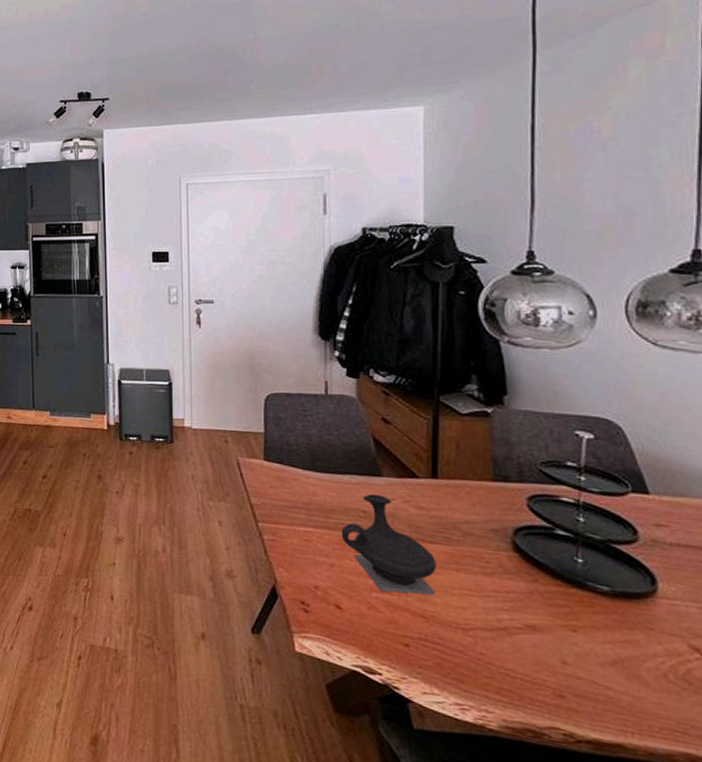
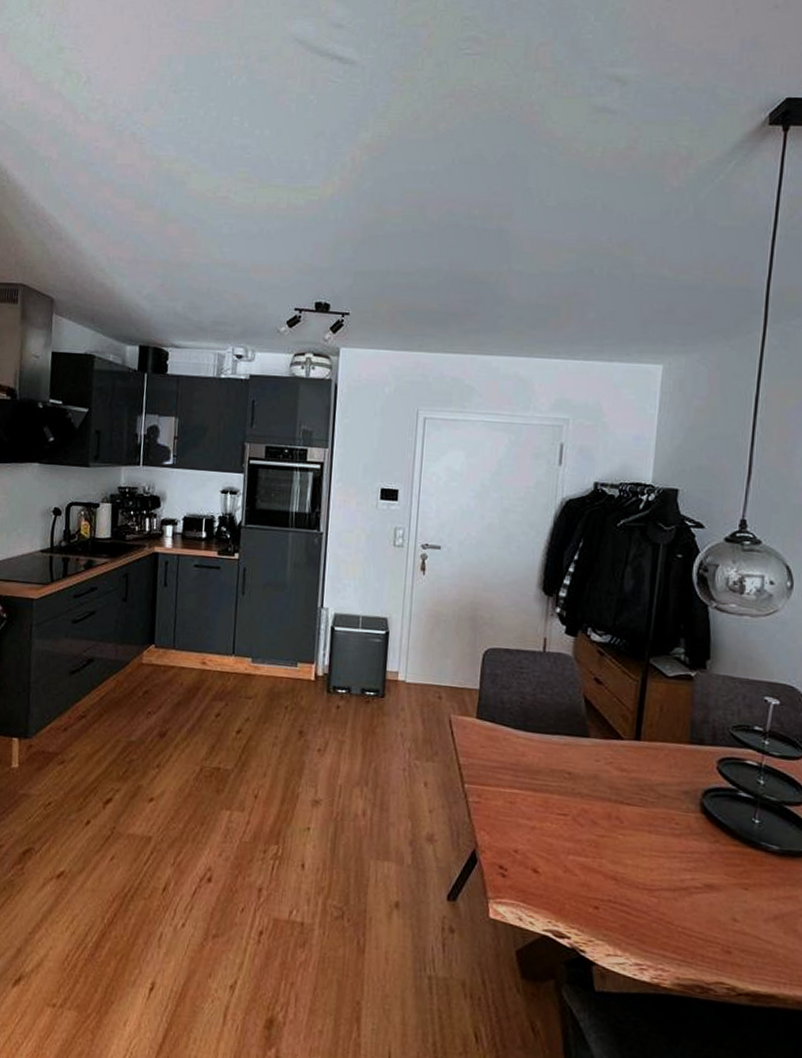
teapot: present [341,494,436,595] -> none [545,755,631,857]

